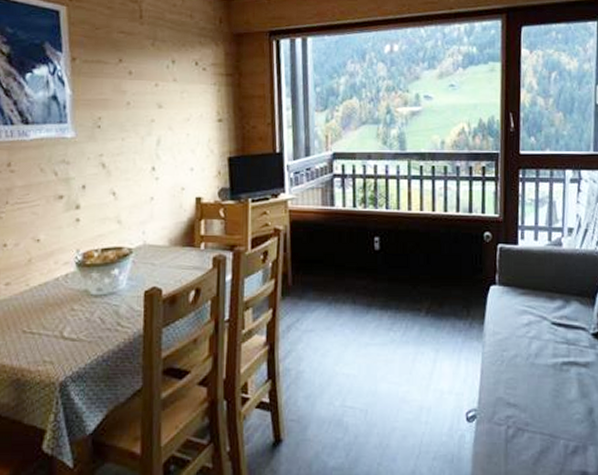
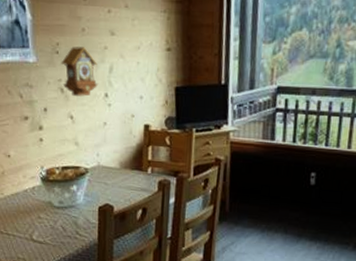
cuckoo clock: none [103,120,144,171] -> present [61,46,98,97]

